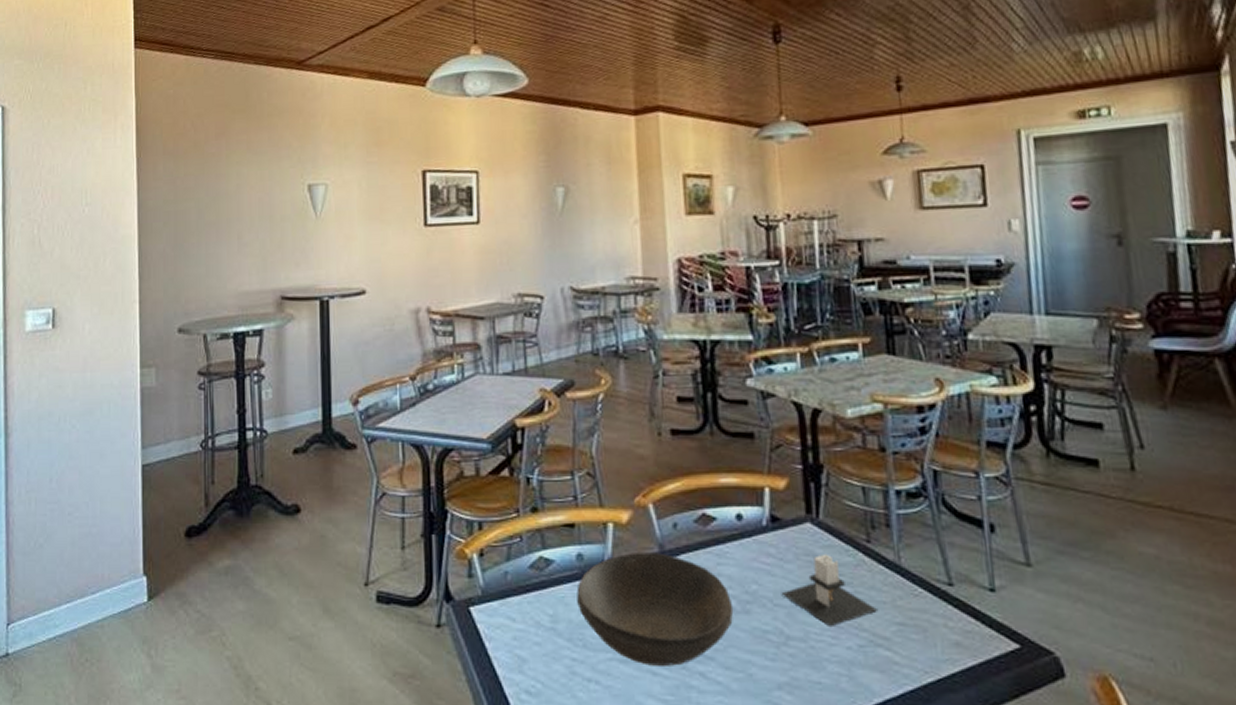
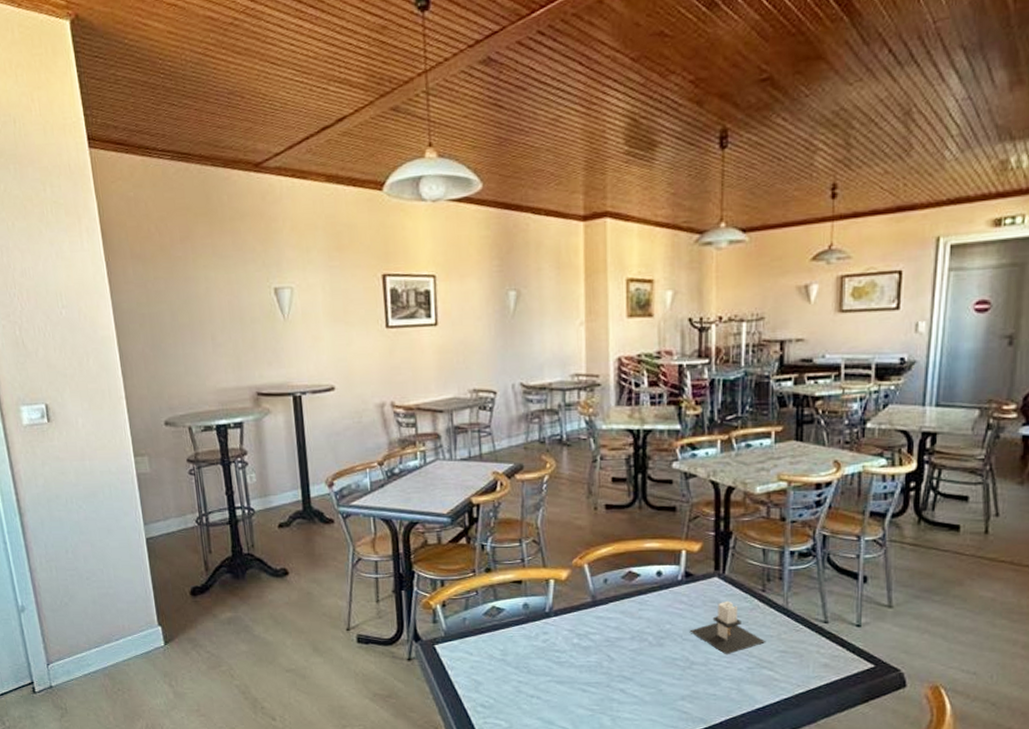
bowl: present [576,553,734,666] -> none [523,602,650,685]

